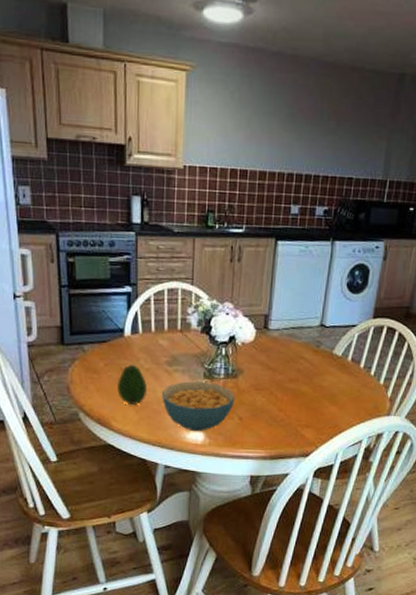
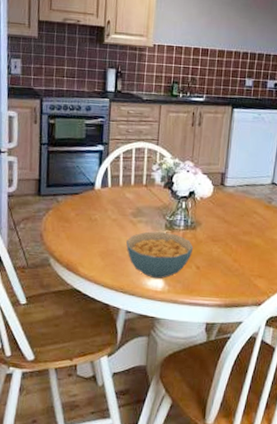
fruit: present [117,364,147,406] -> none [86,214,113,253]

